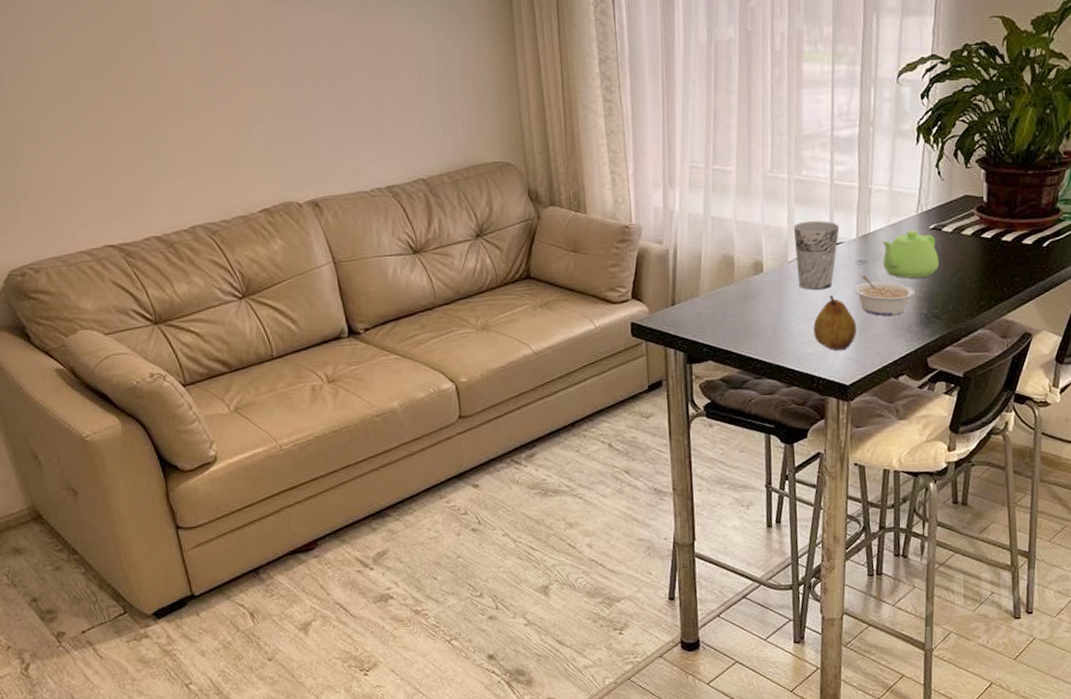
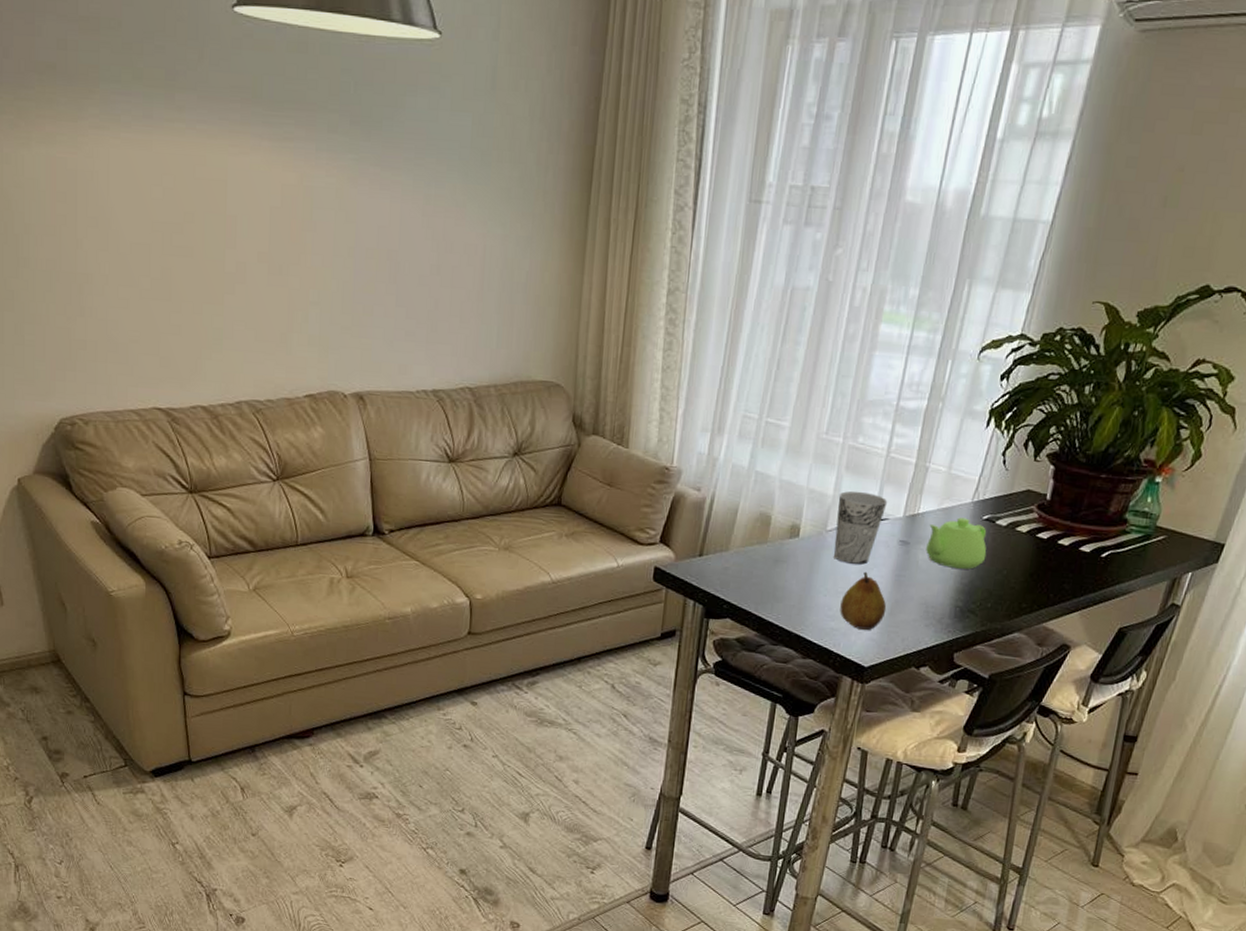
legume: present [854,274,915,317] -> none [890,556,955,604]

